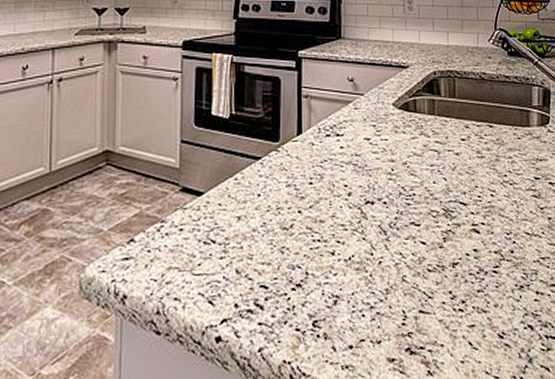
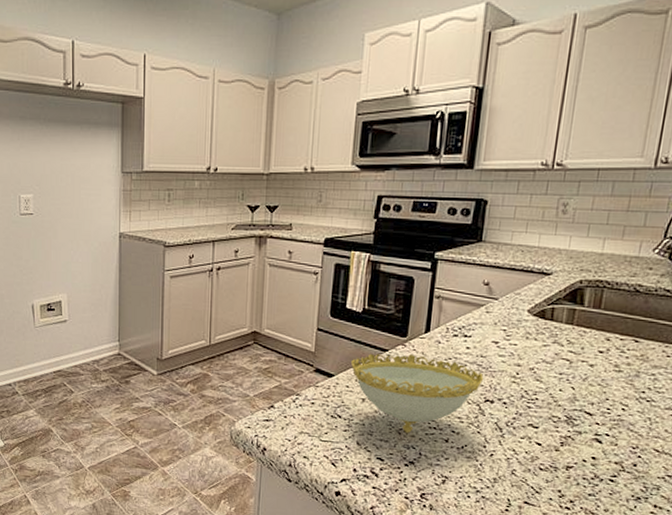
decorative bowl: none [221,160,362,251] -> present [350,353,484,433]

